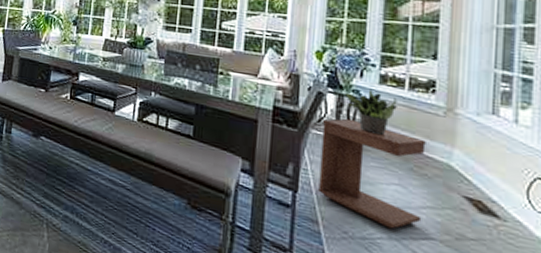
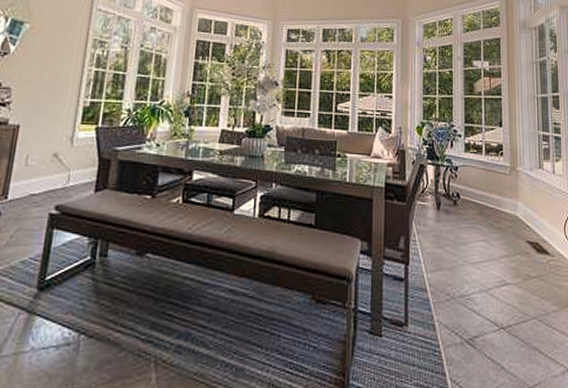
side table: present [318,118,426,229] -> none [425,186,501,282]
potted plant: present [345,88,398,135] -> none [441,157,478,197]

